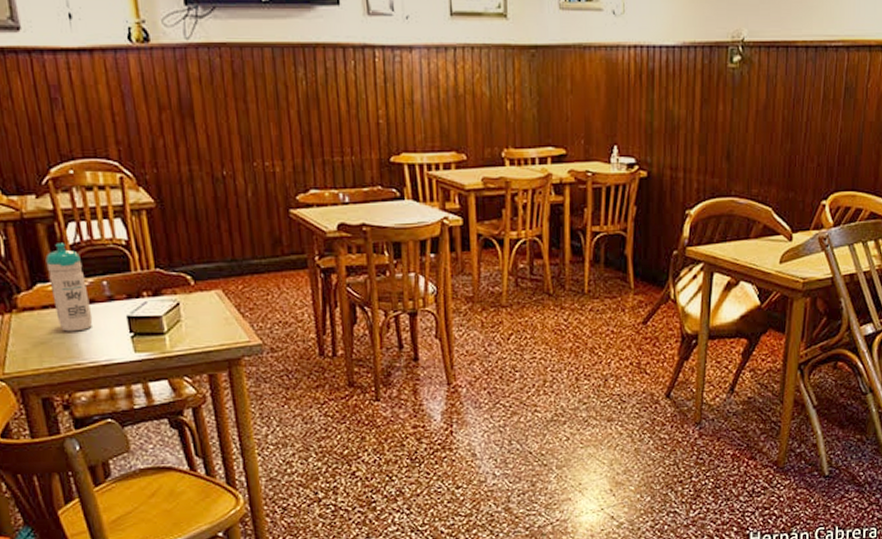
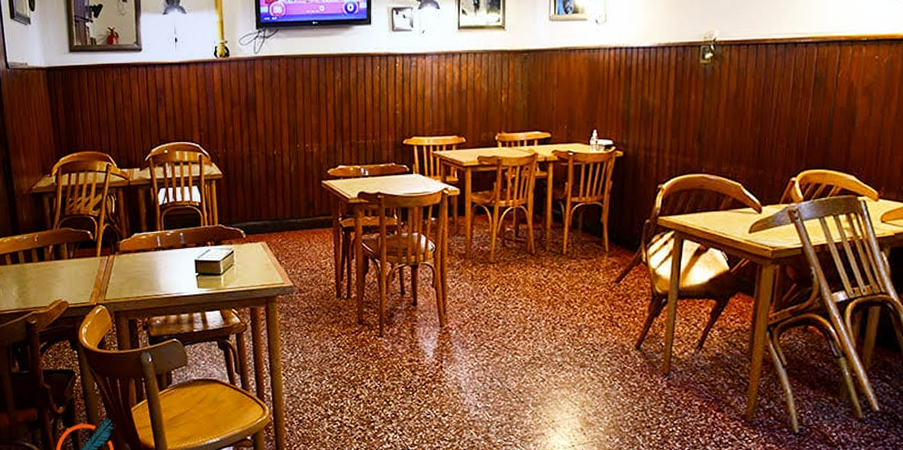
water bottle: present [45,243,93,332] -> none [142,204,170,270]

